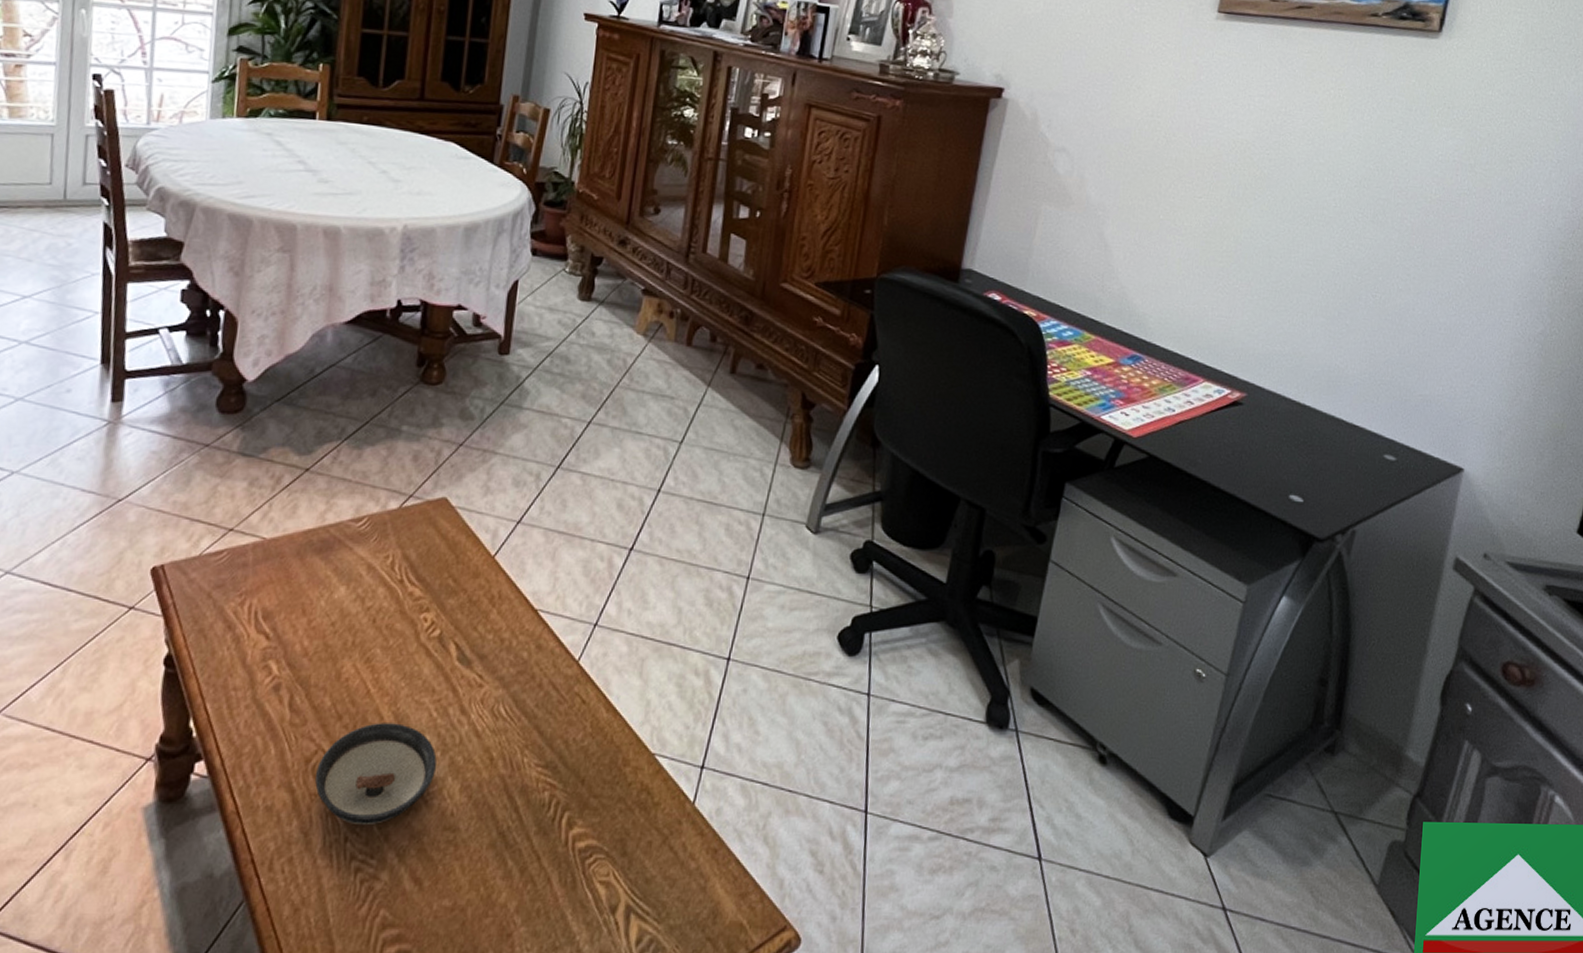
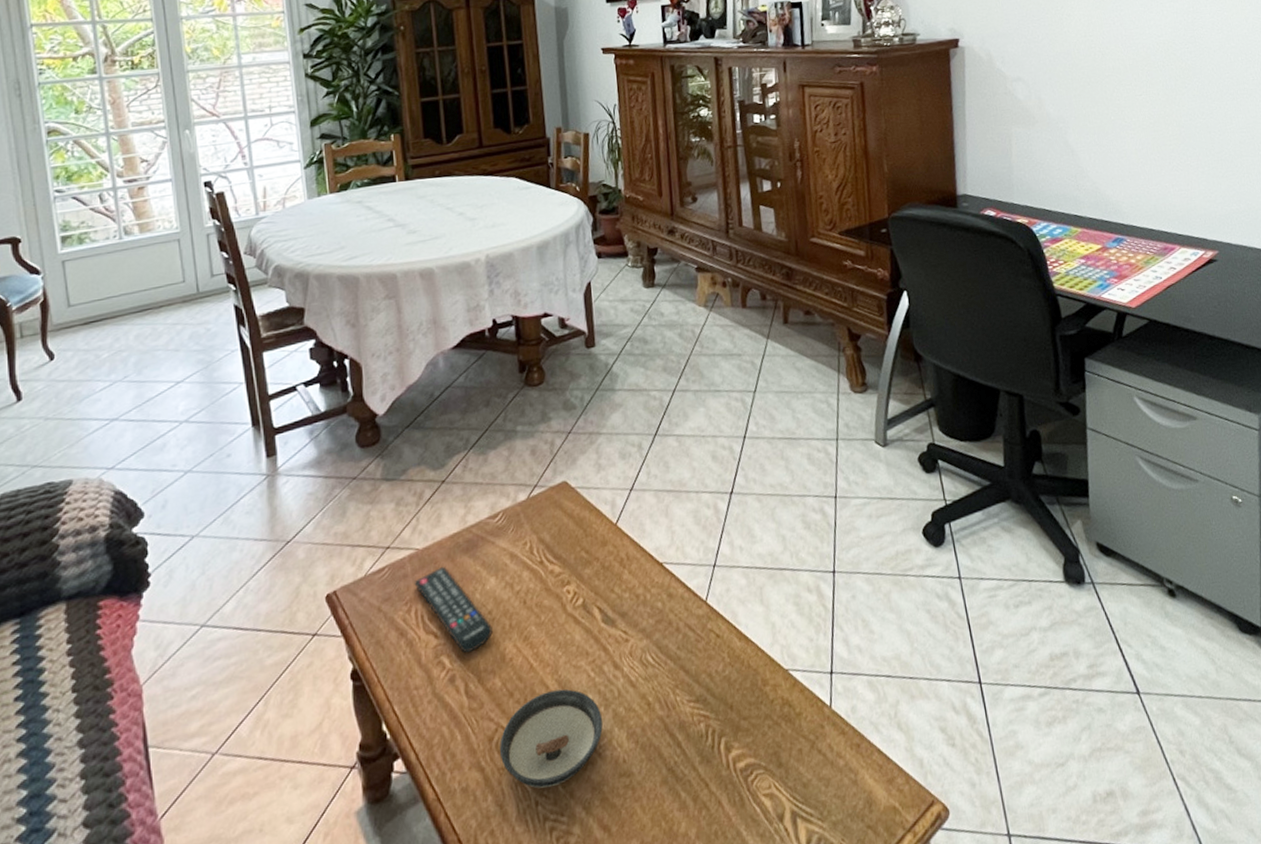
remote control: none [253,562,333,663] -> present [414,566,493,654]

